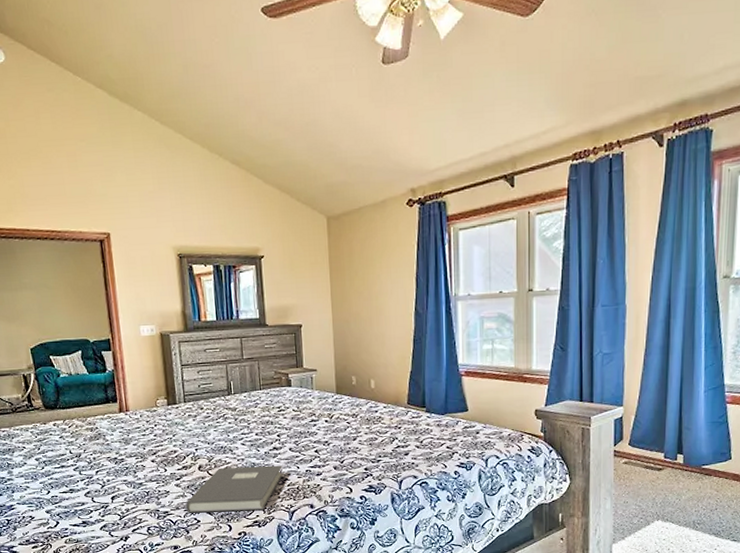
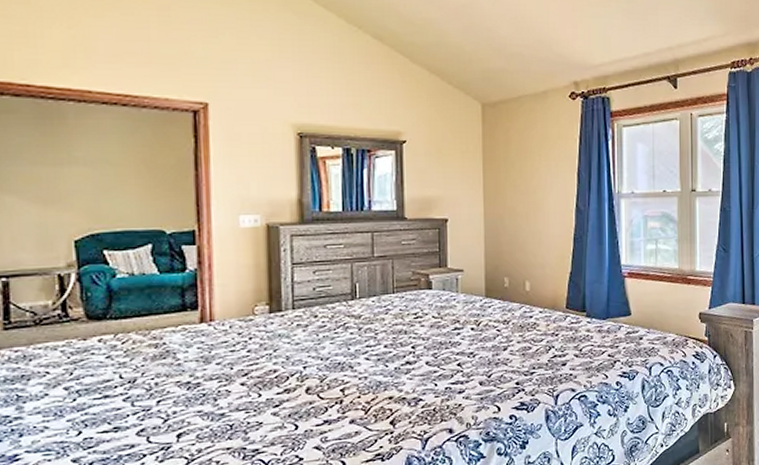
book: present [186,465,283,513] -> none [285,382,416,450]

